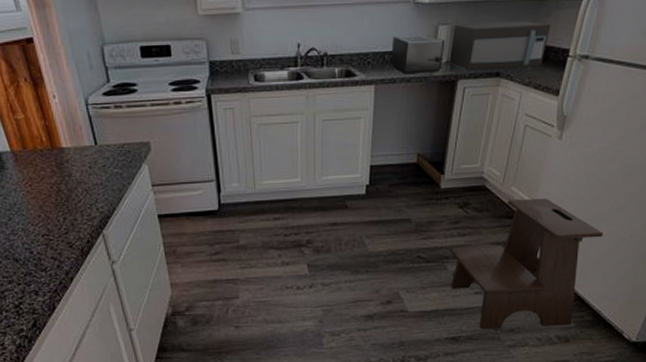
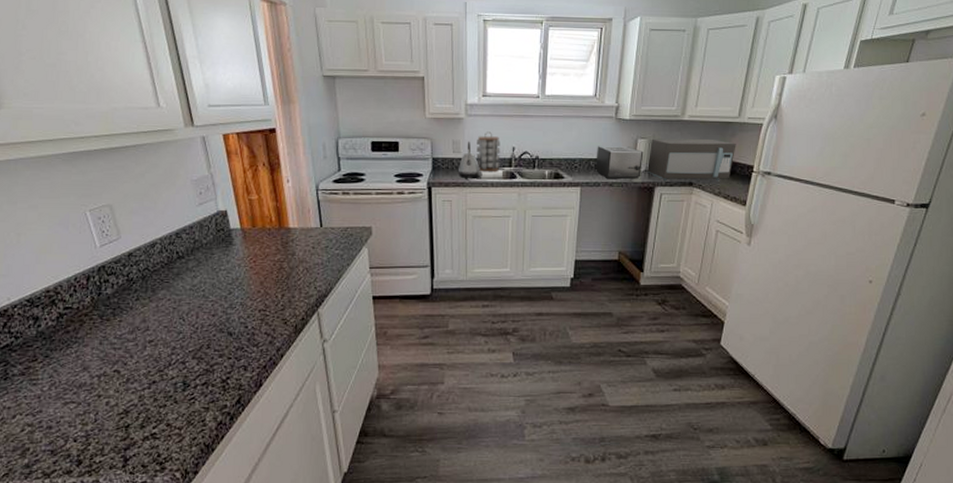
kettle: none [238,39,263,82] -> present [457,141,480,178]
spice rack: none [257,27,285,74] -> present [476,131,501,172]
step stool: present [450,198,603,329] -> none [649,299,794,428]

